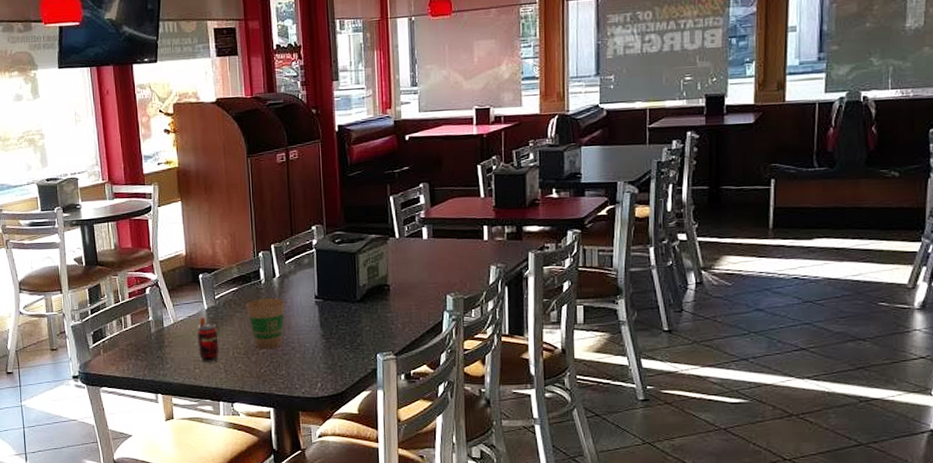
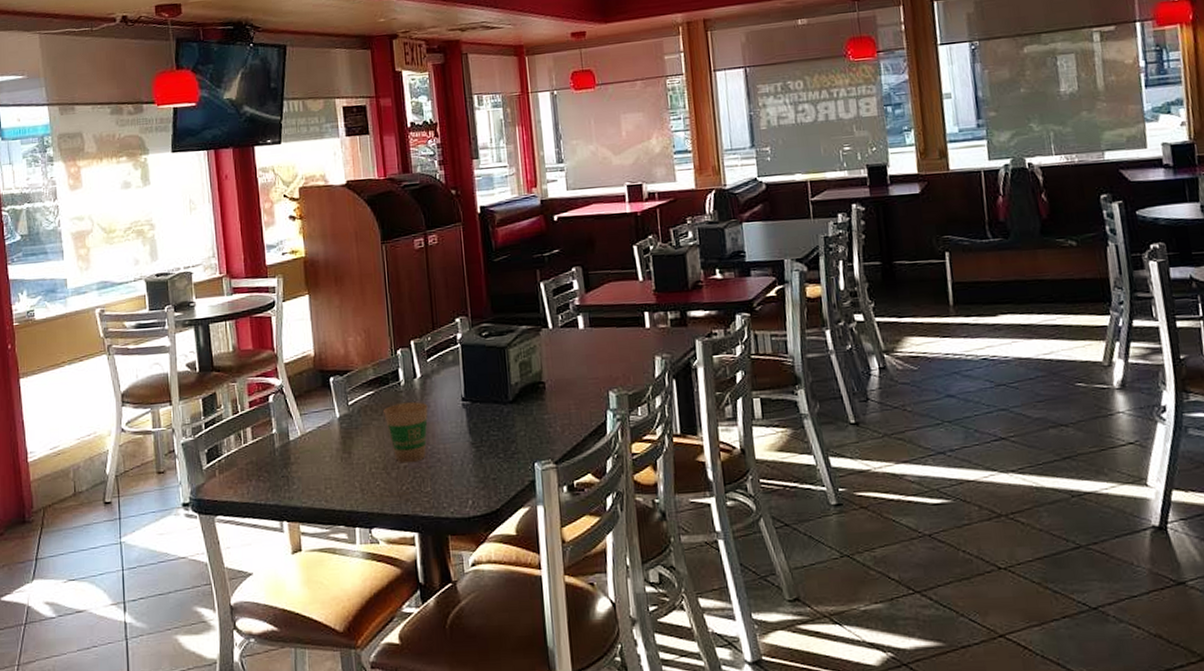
beverage can: present [196,318,219,362] -> none [327,428,354,481]

